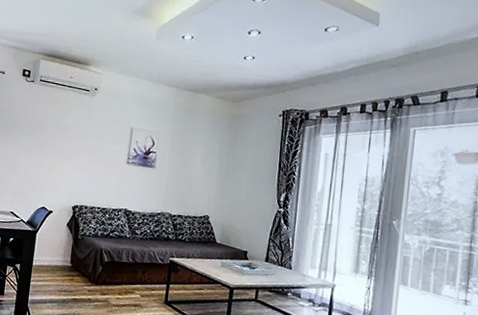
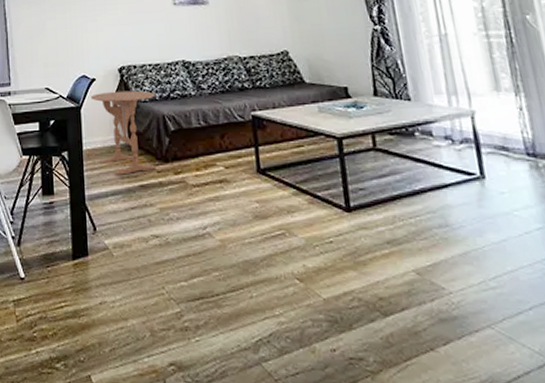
table: none [44,223,98,289] -> present [90,90,157,175]

